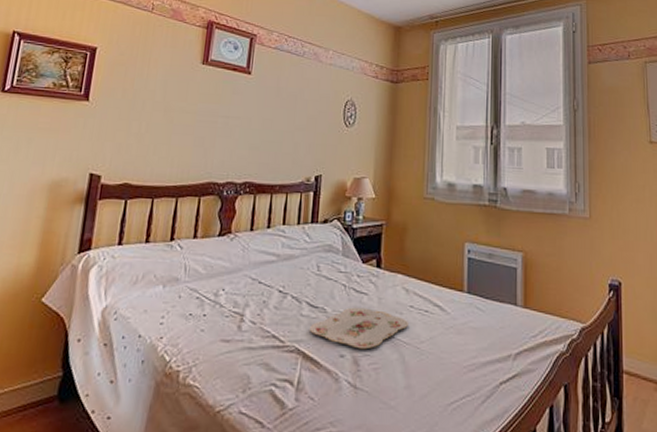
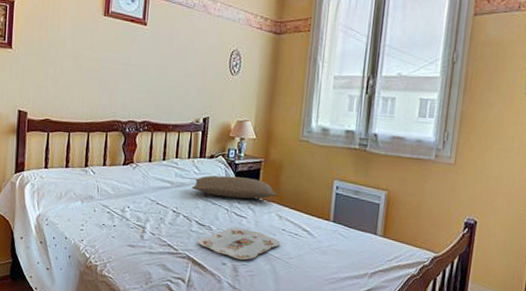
pillow: none [302,243,402,271] -> present [192,175,277,199]

